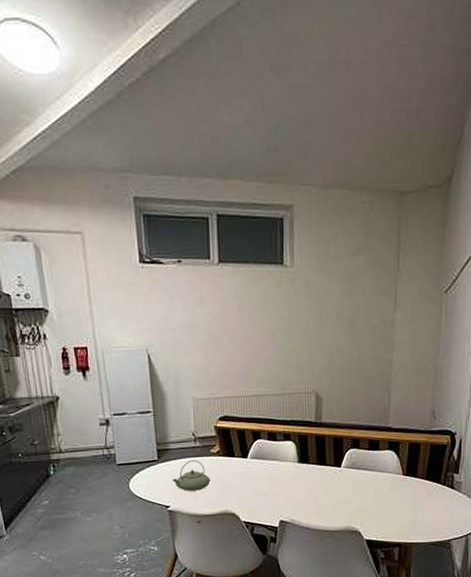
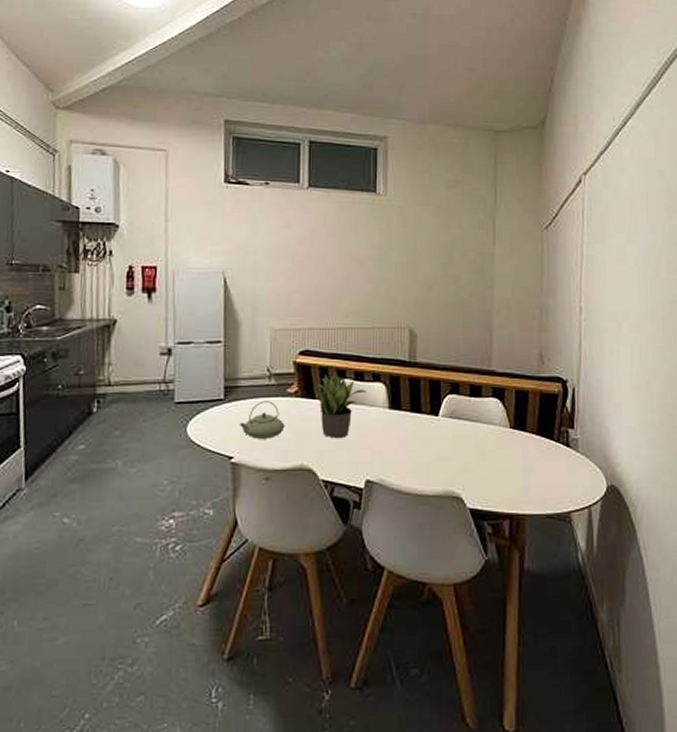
potted plant: none [233,433,279,489] -> present [314,371,367,439]

